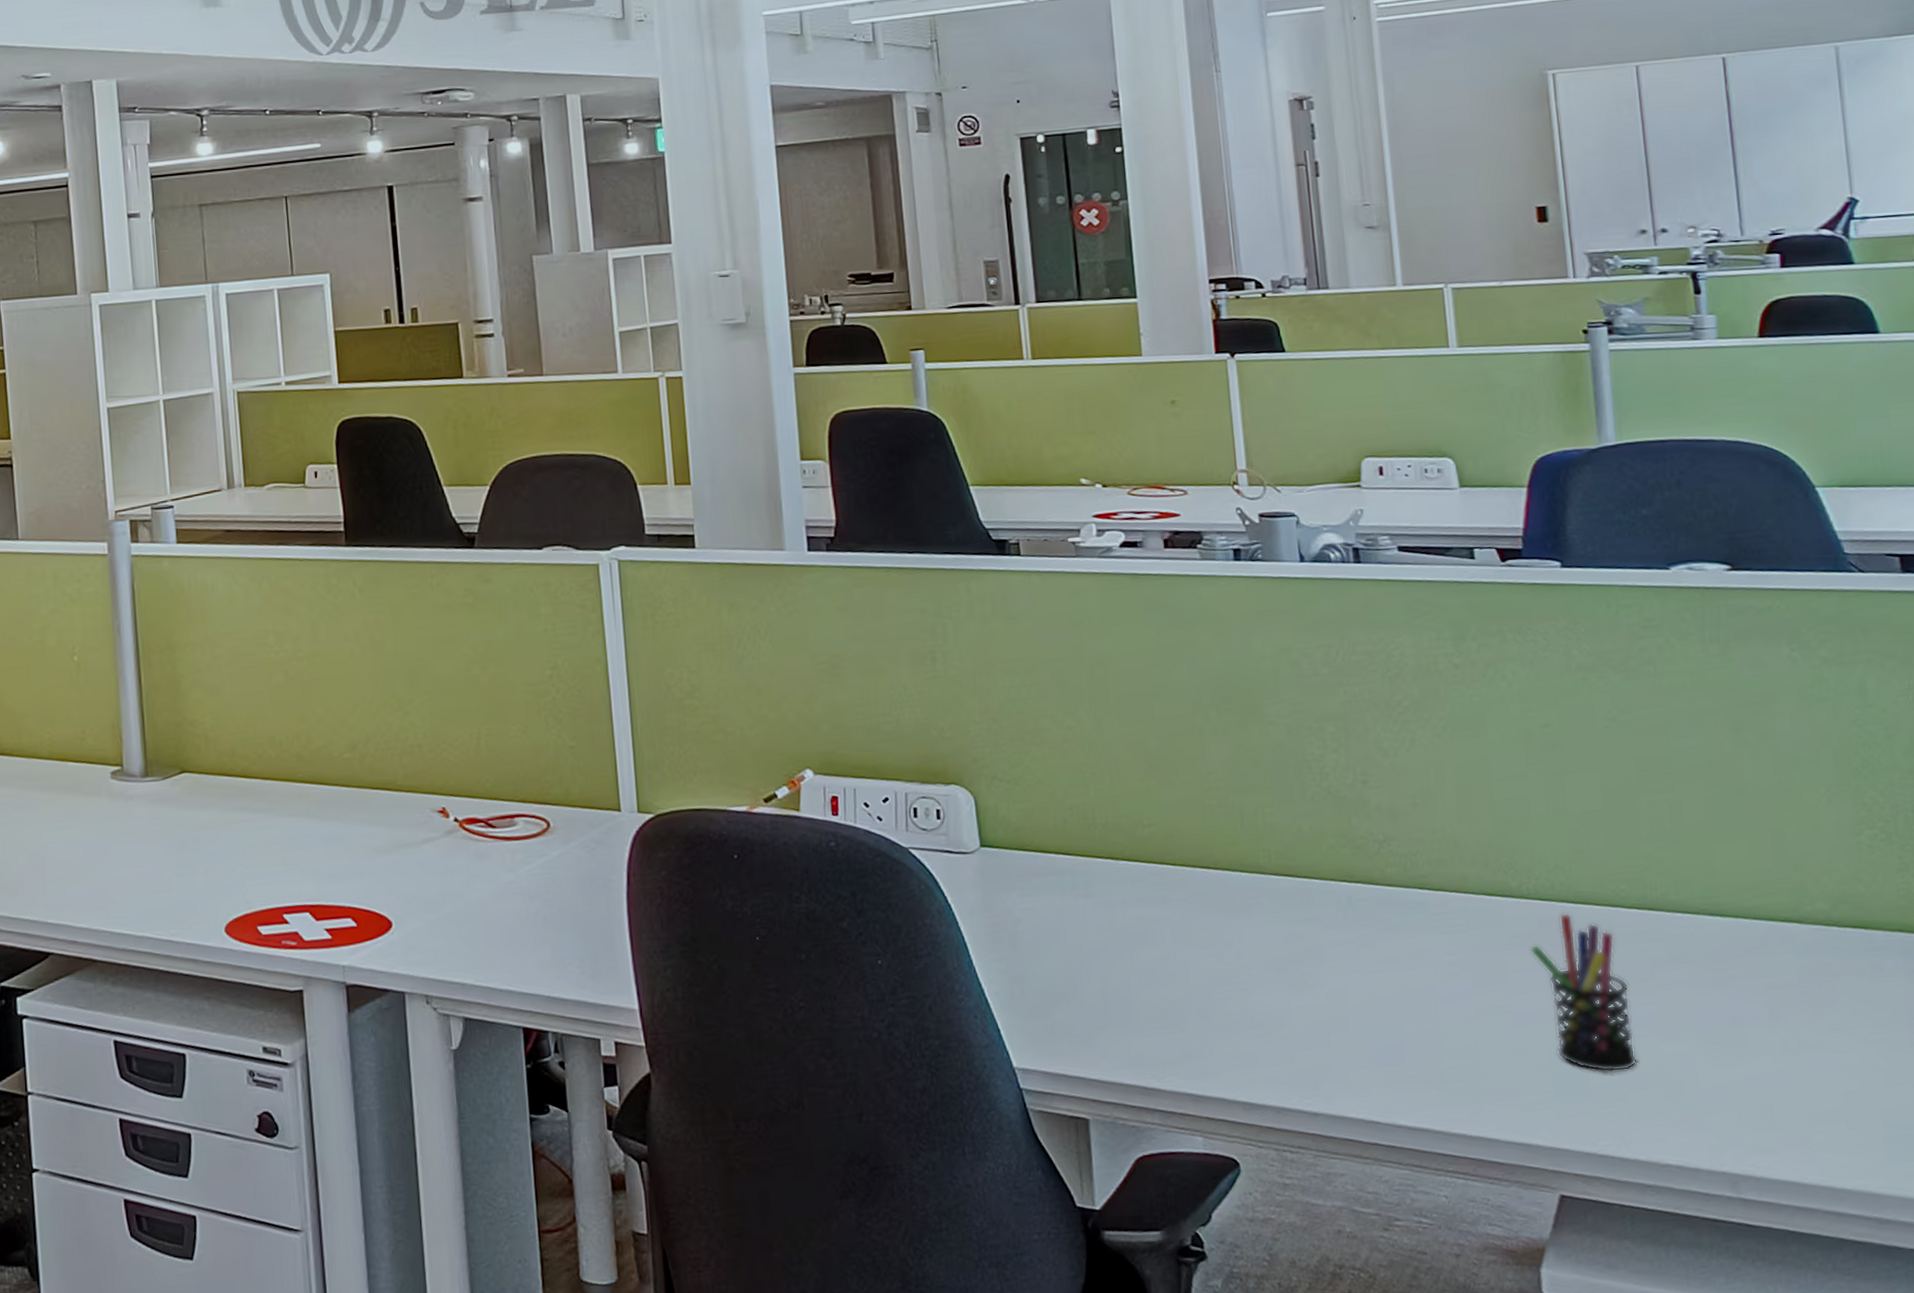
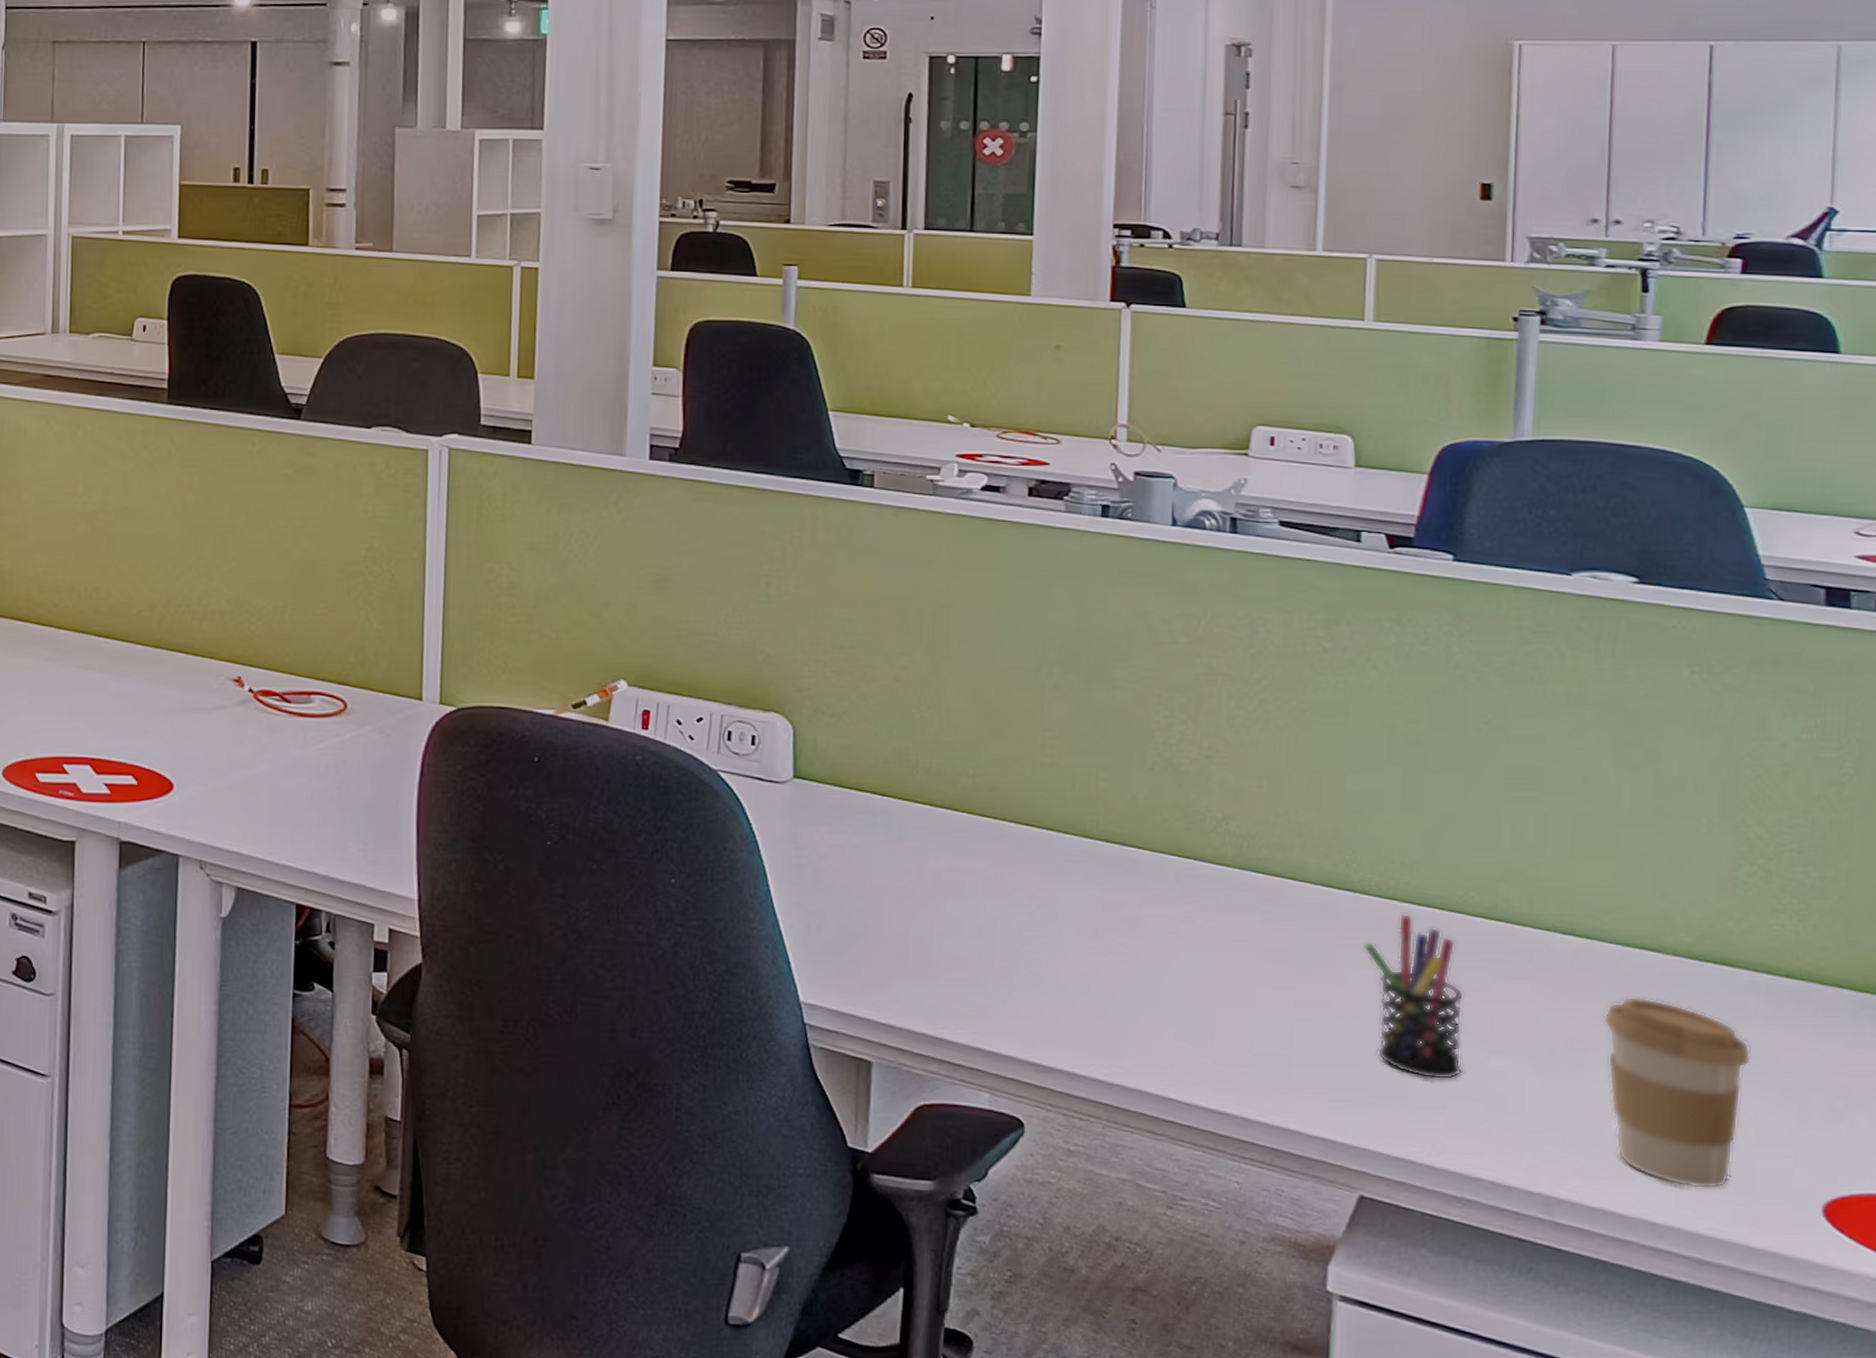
coffee cup: none [1759,968,1899,1150] -> present [1604,996,1751,1189]

